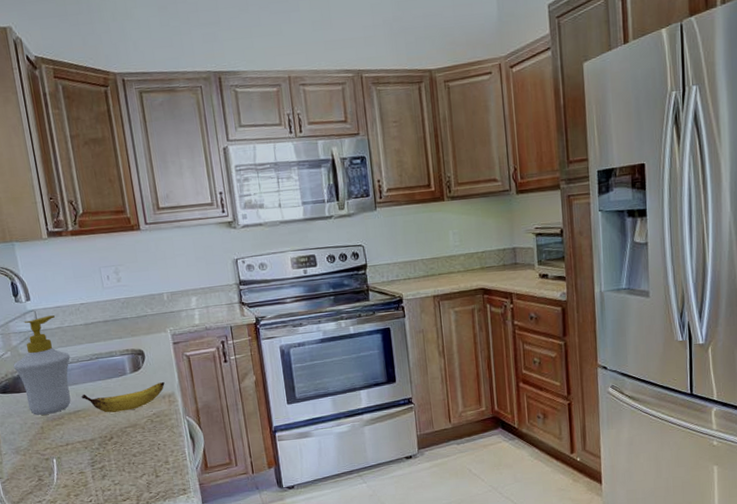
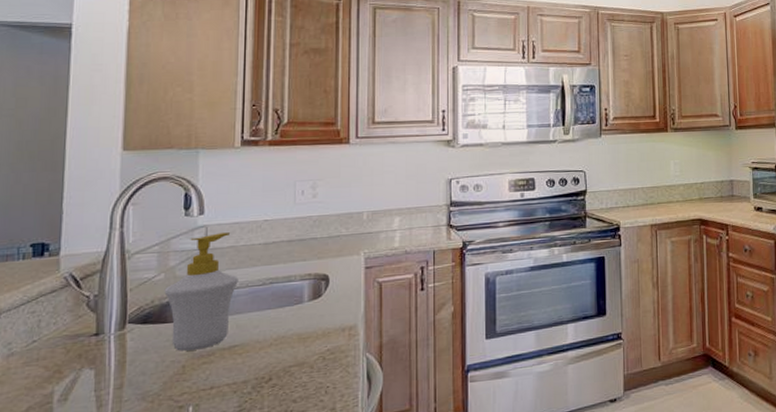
banana: present [81,381,165,413] -> none [242,311,347,349]

